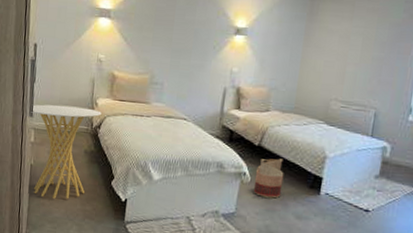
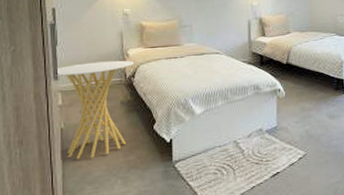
basket: present [253,158,284,199] -> none [289,70,314,107]

